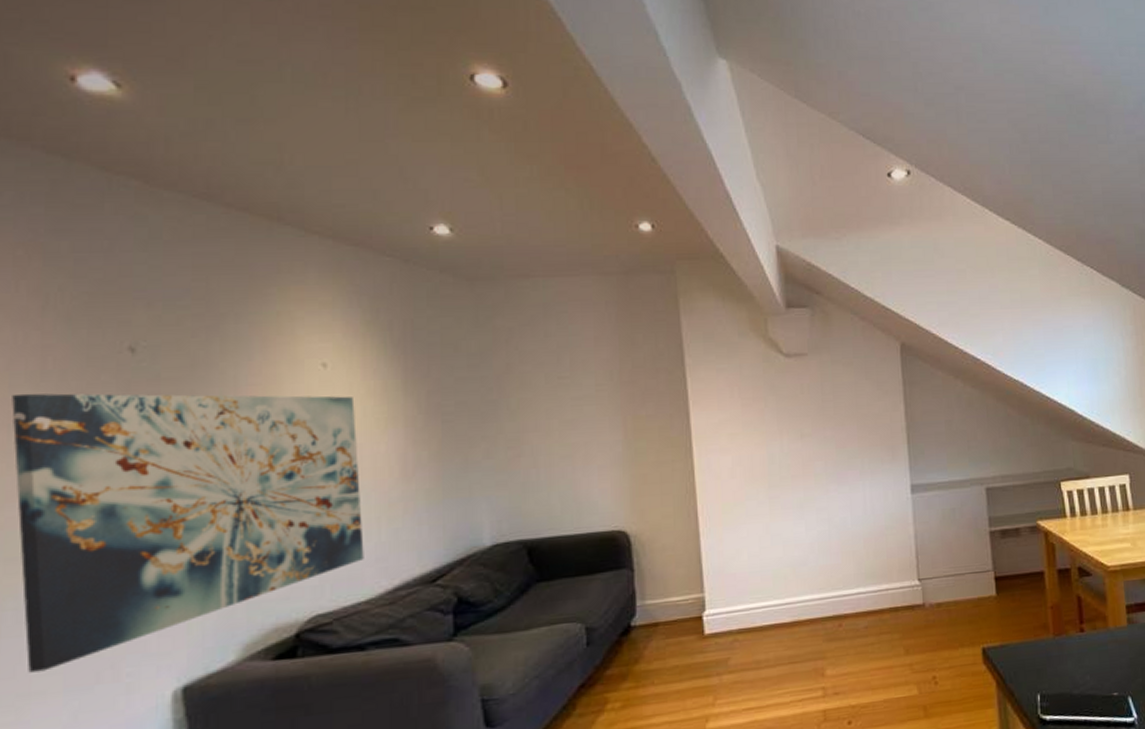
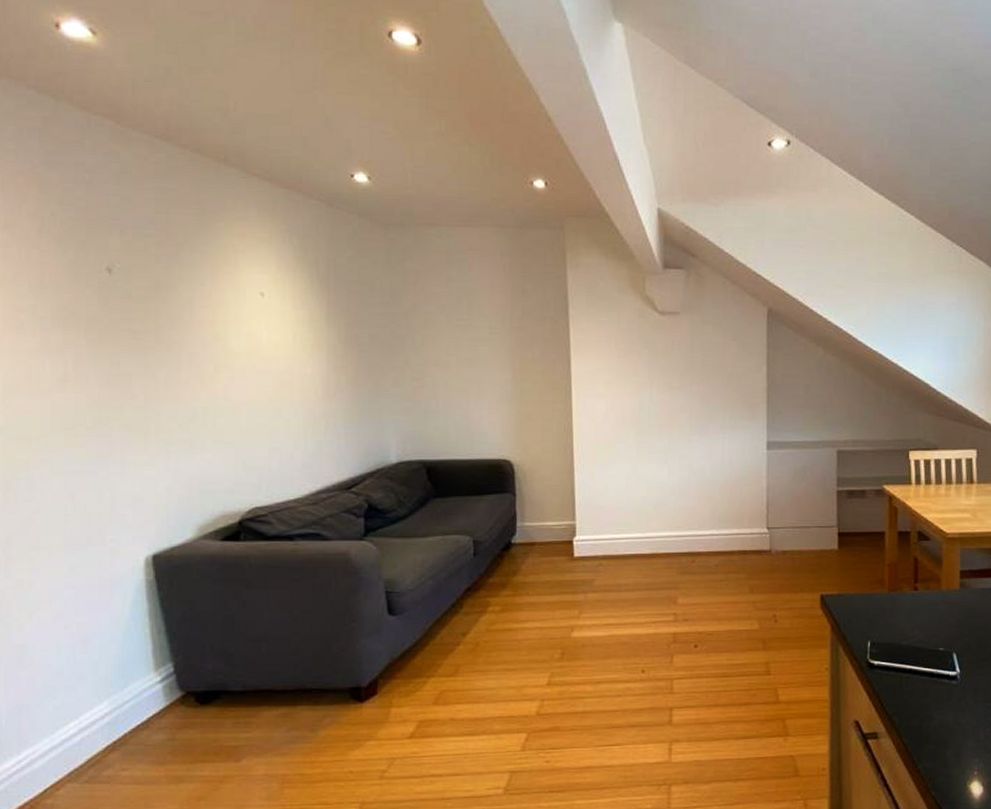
wall art: present [12,393,364,673] -> none [19,302,293,531]

